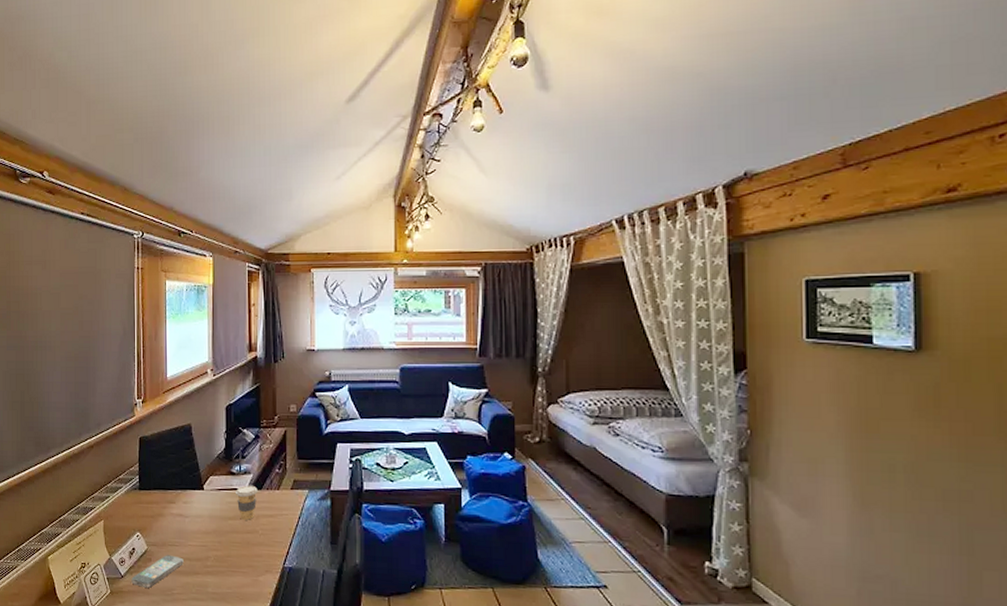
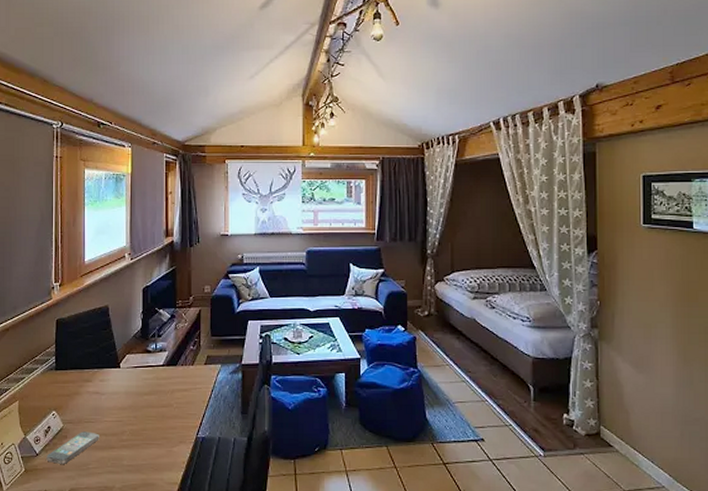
coffee cup: present [236,485,258,520] -> none [152,362,173,395]

